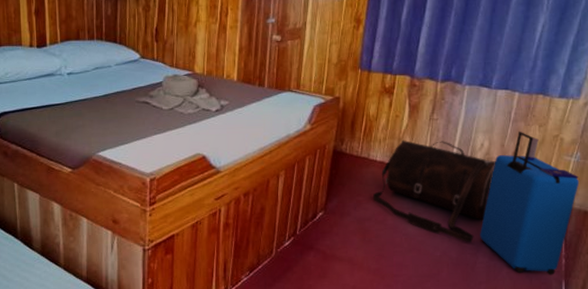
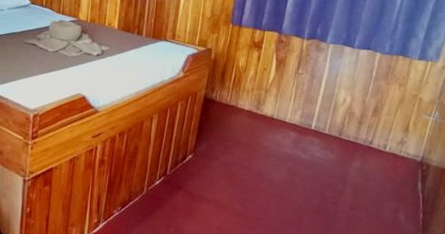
duffel bag: present [373,139,495,243] -> none [240,91,357,193]
suitcase: present [480,131,580,275] -> none [341,89,438,229]

